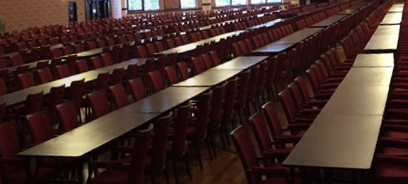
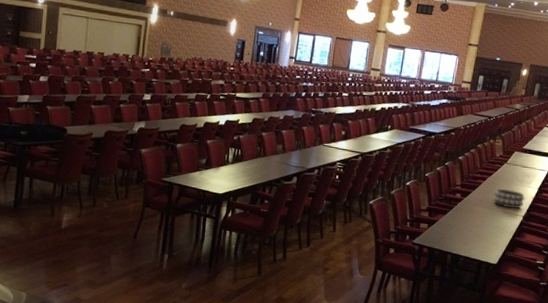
decorative bowl: none [349,92,380,111] -> present [493,189,525,209]

